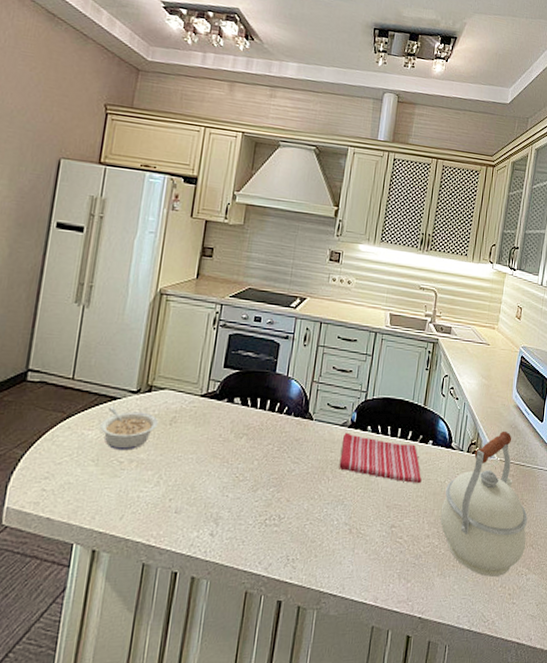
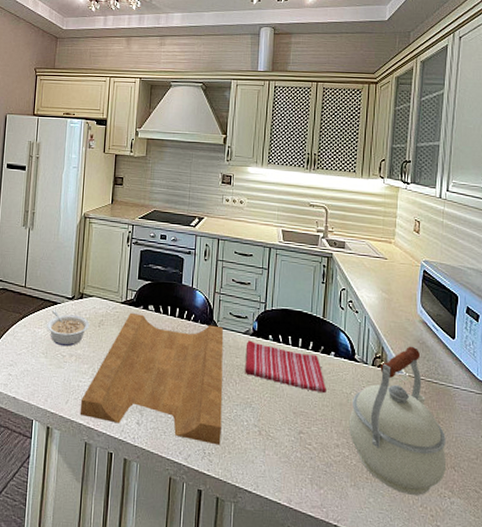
cutting board: none [138,407,319,550] -> present [80,312,224,445]

